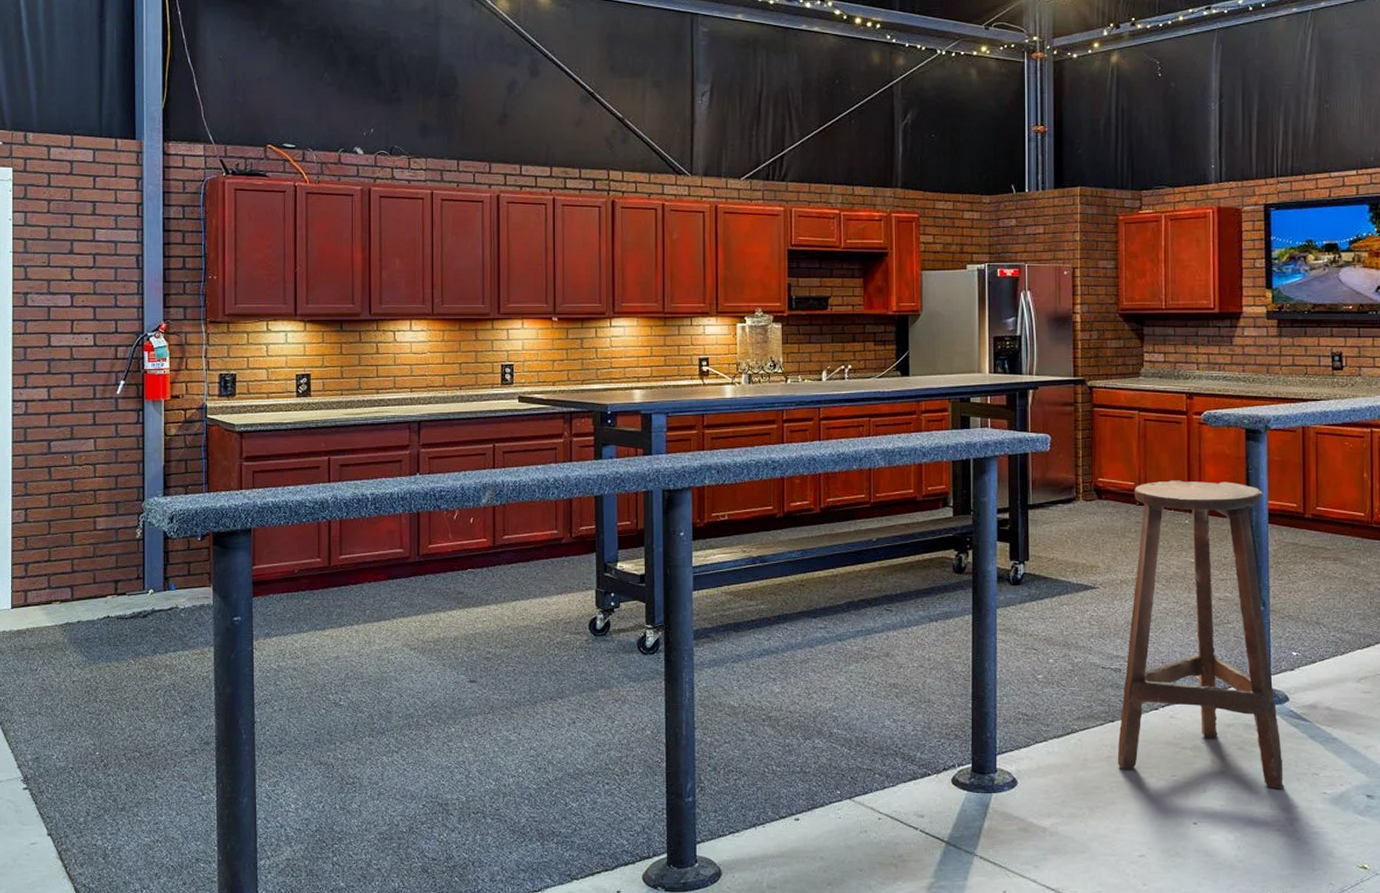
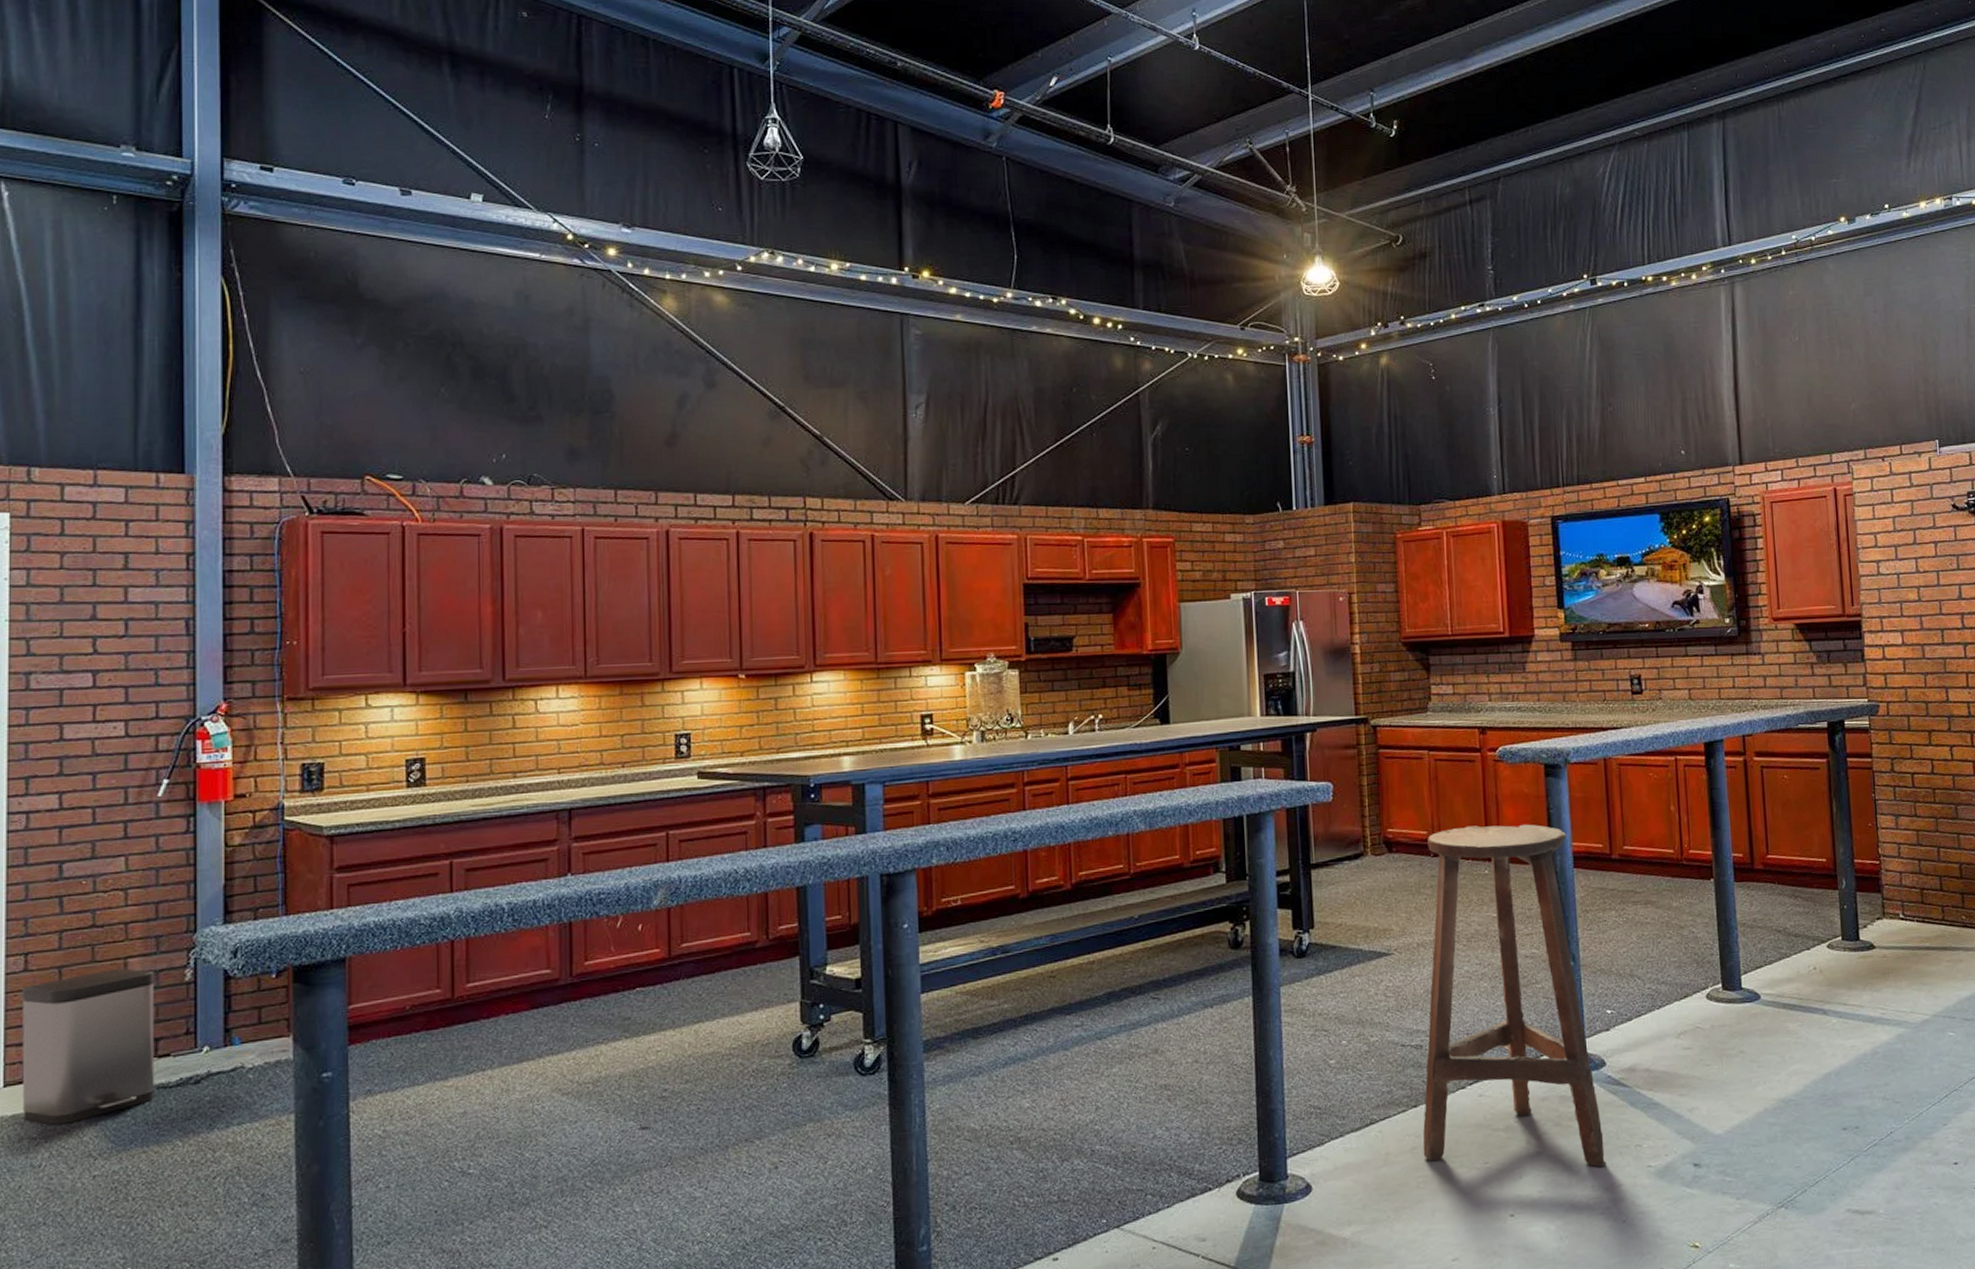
pedal bin: none [24,525,115,640] -> present [22,968,155,1125]

